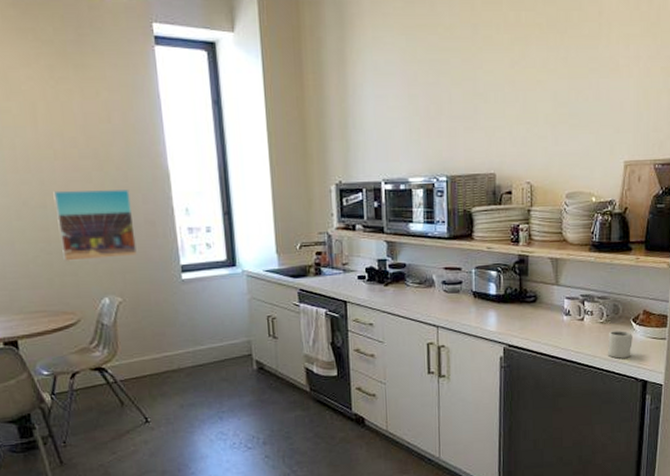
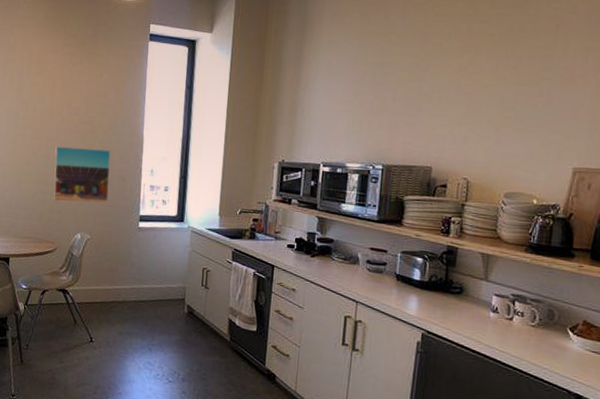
cup: present [607,330,633,359] -> none [536,336,568,368]

